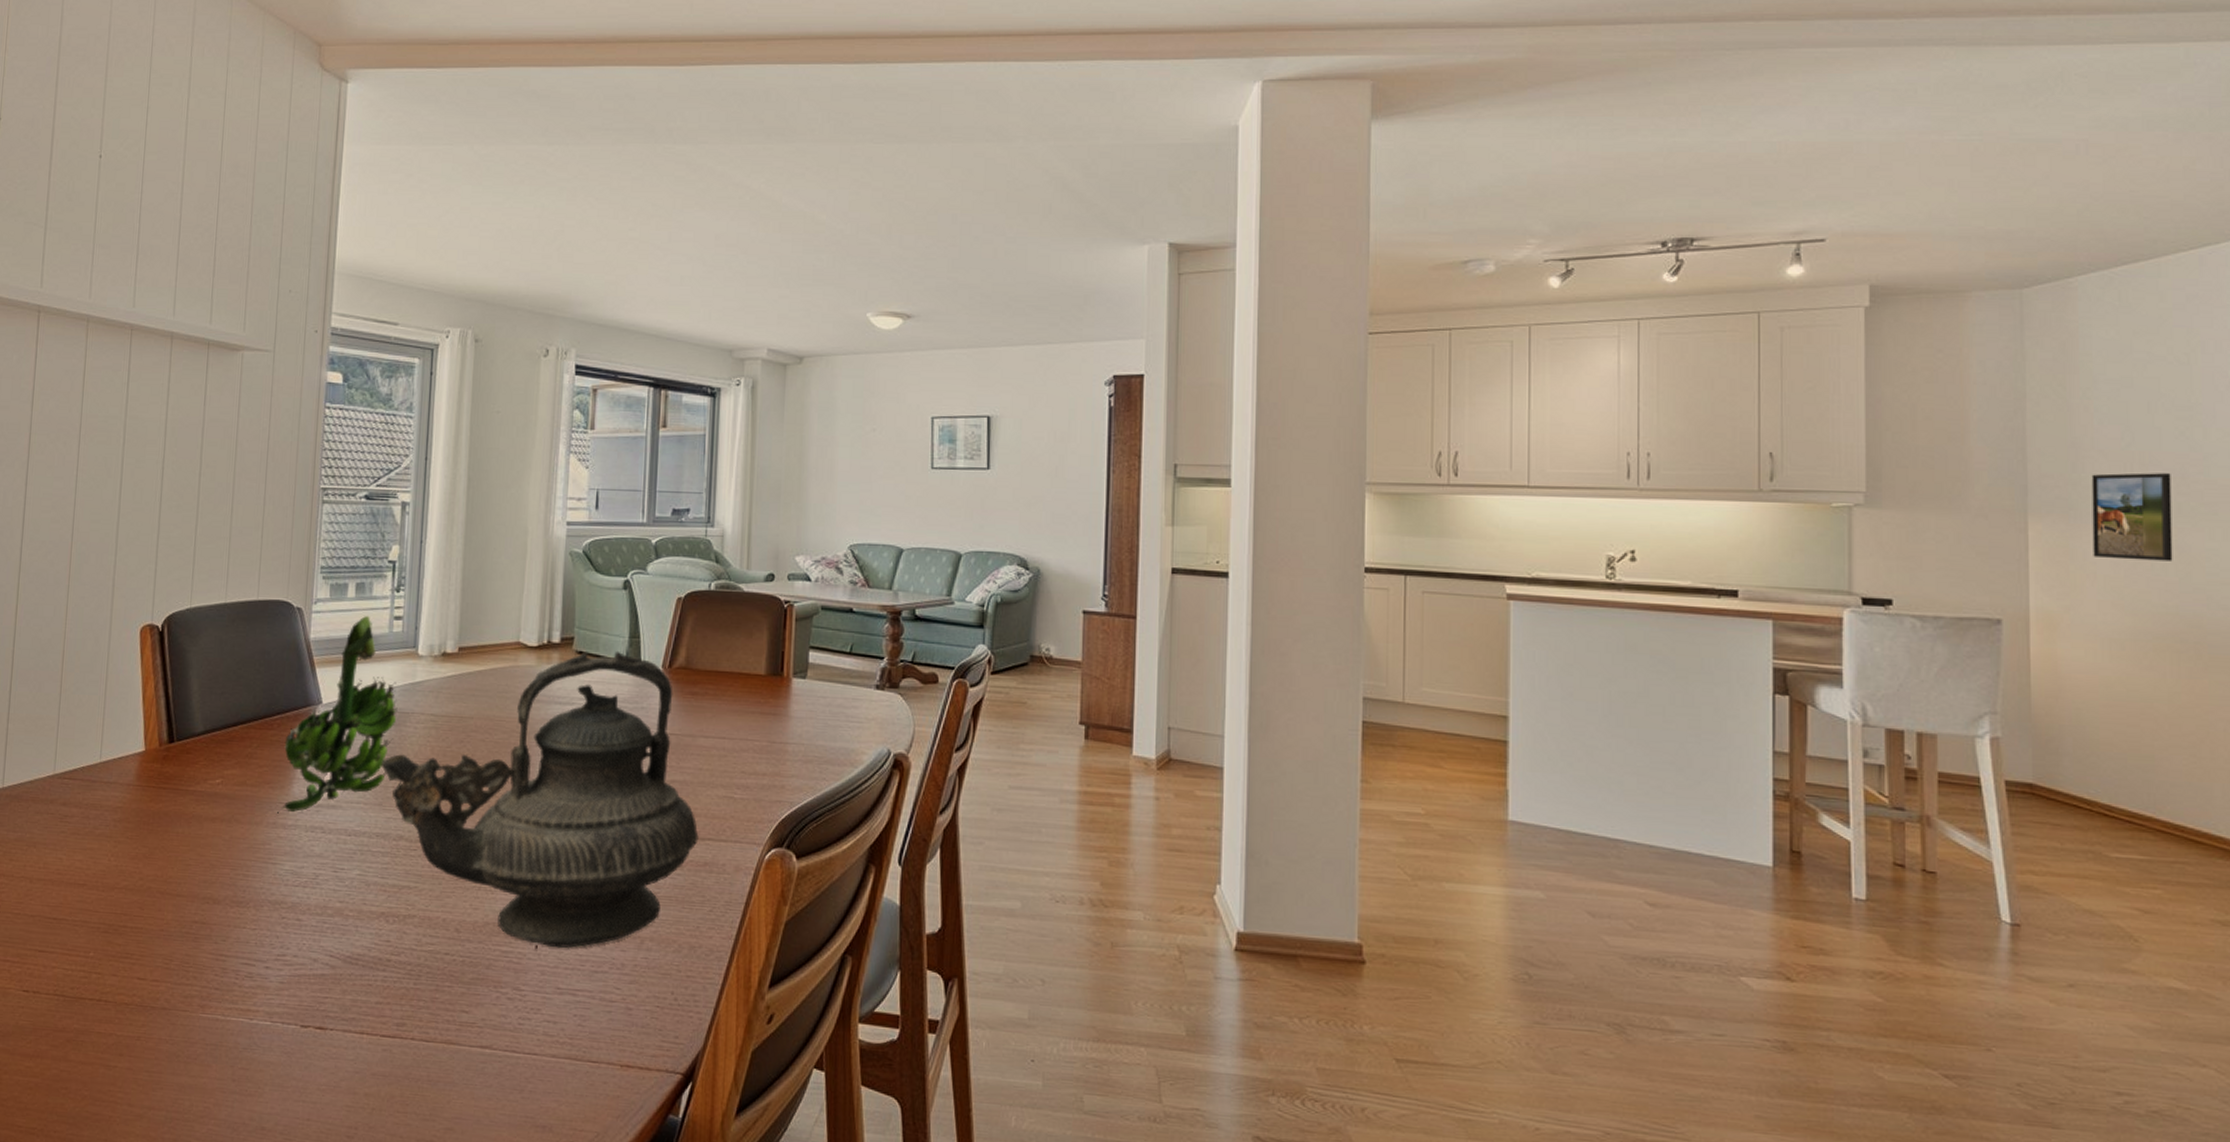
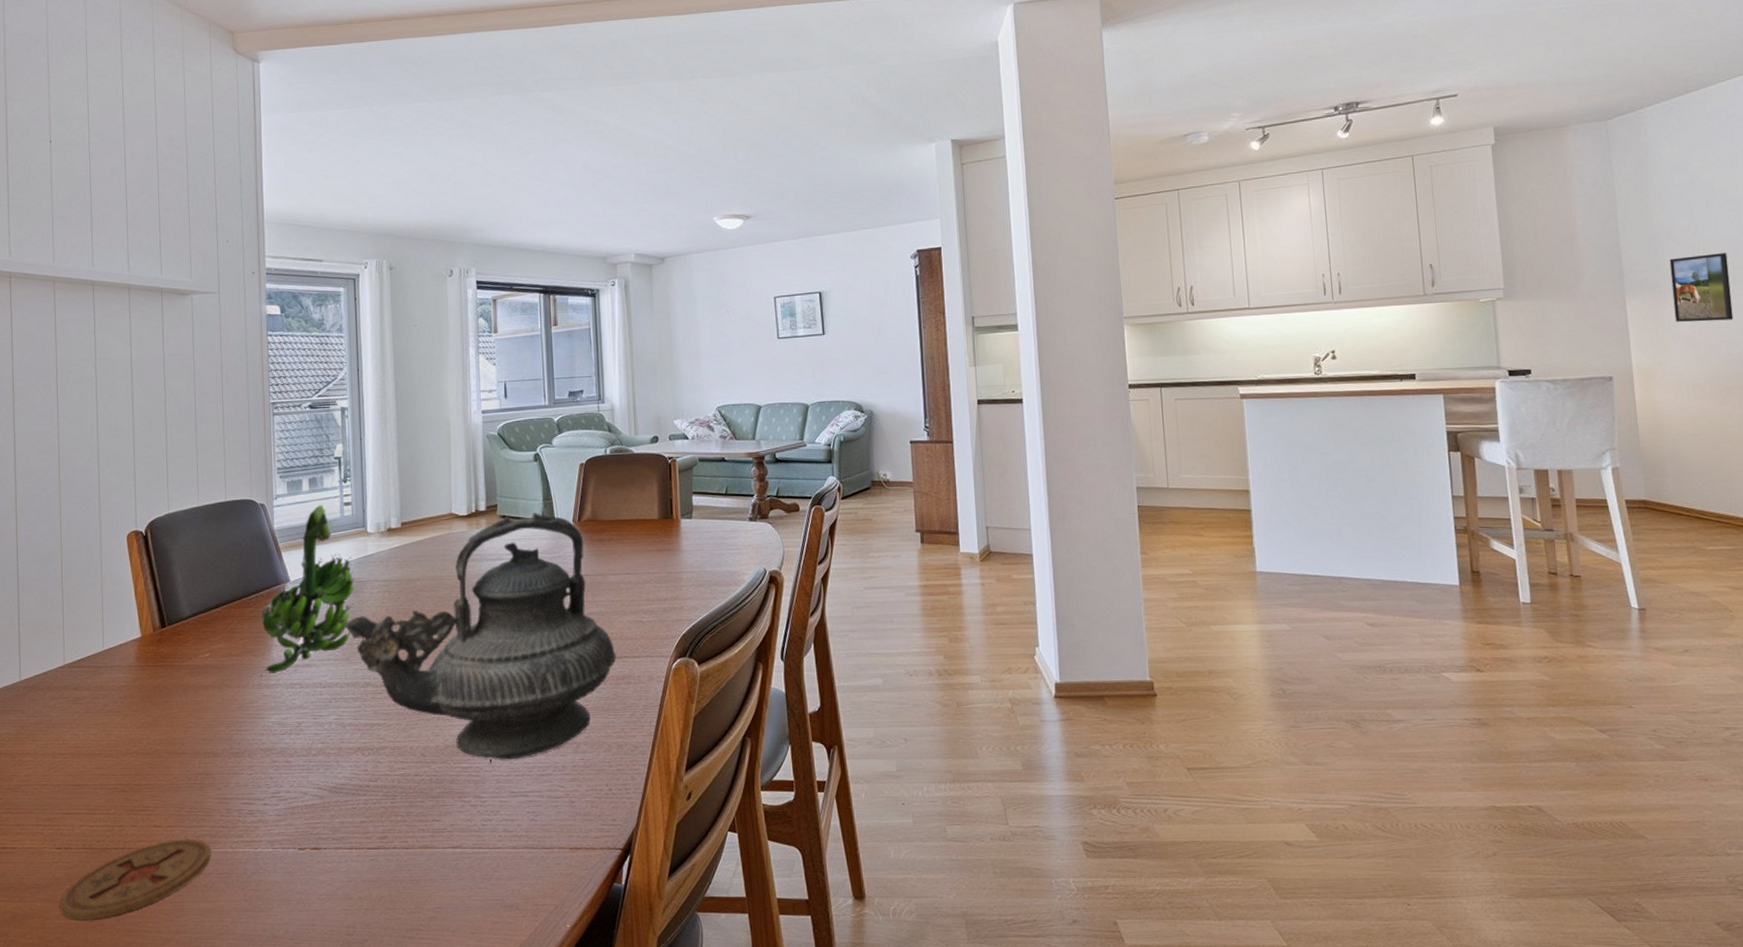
coaster: none [21,997,200,1082] -> present [60,839,211,921]

